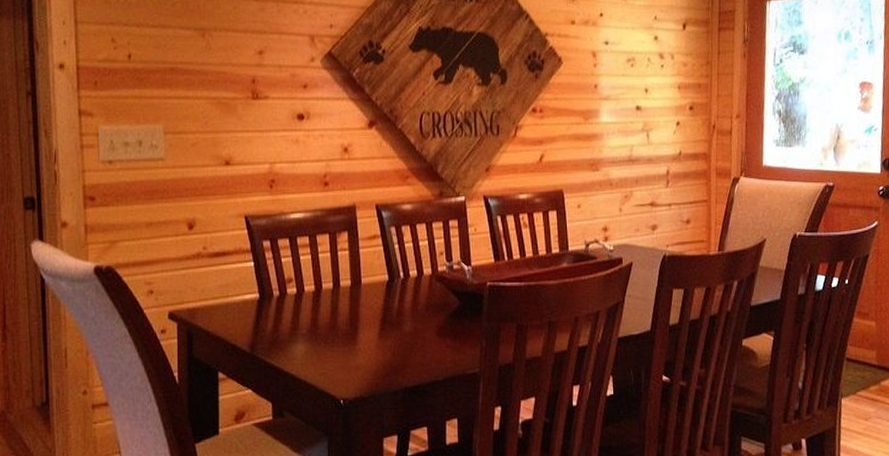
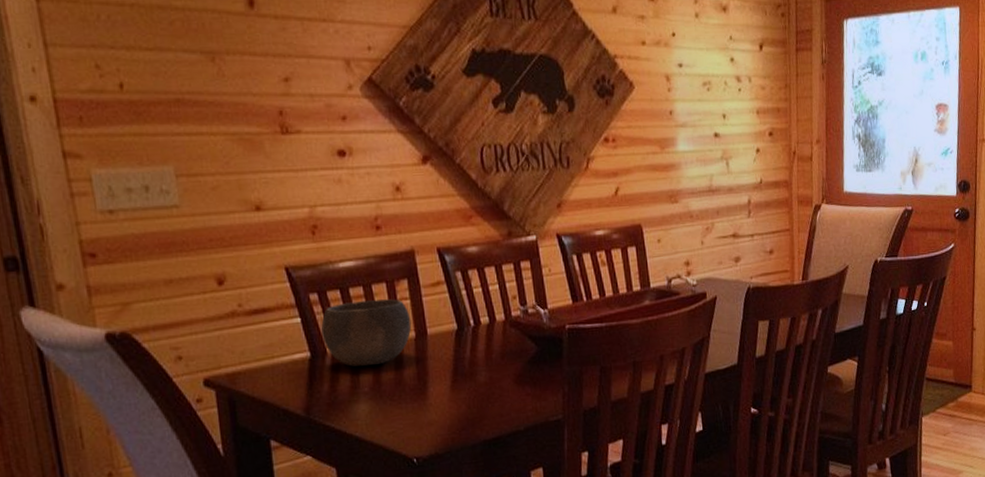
bowl: none [269,249,348,310] -> present [320,299,412,367]

